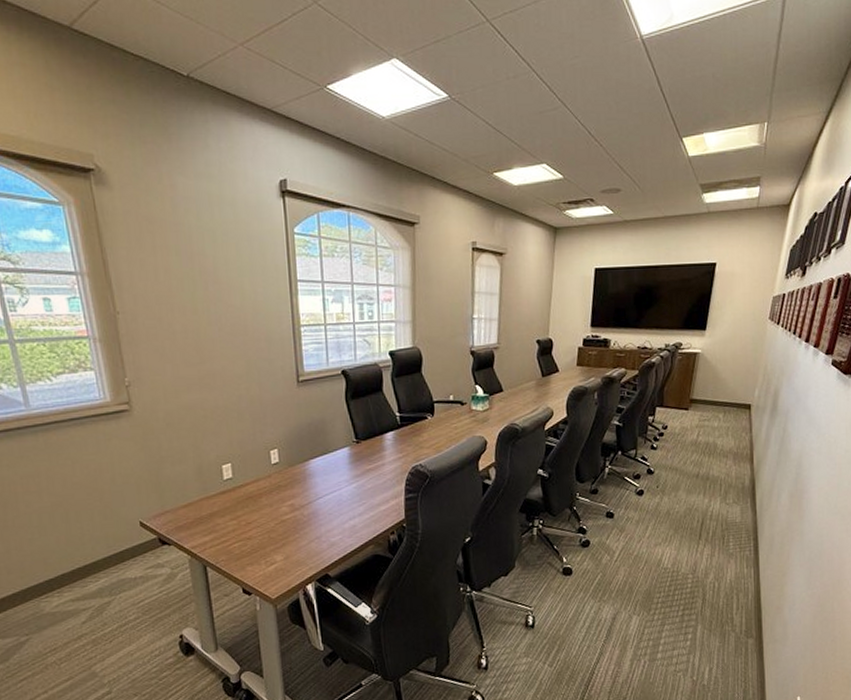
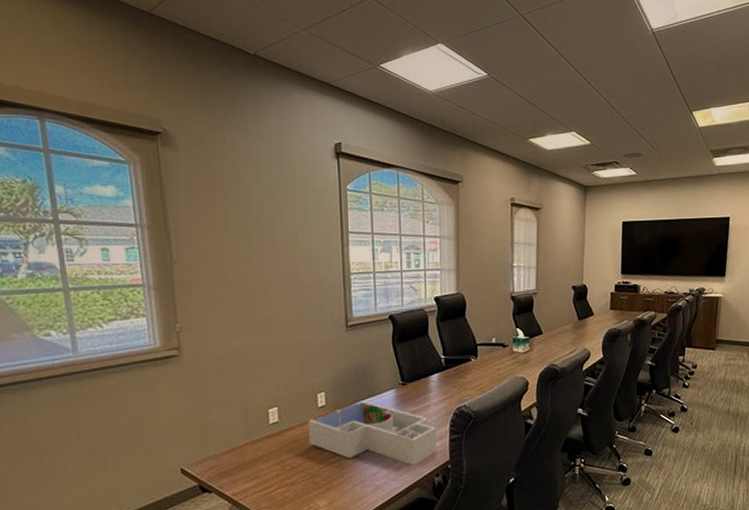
desk organizer: none [262,458,393,523] -> present [309,400,438,466]

